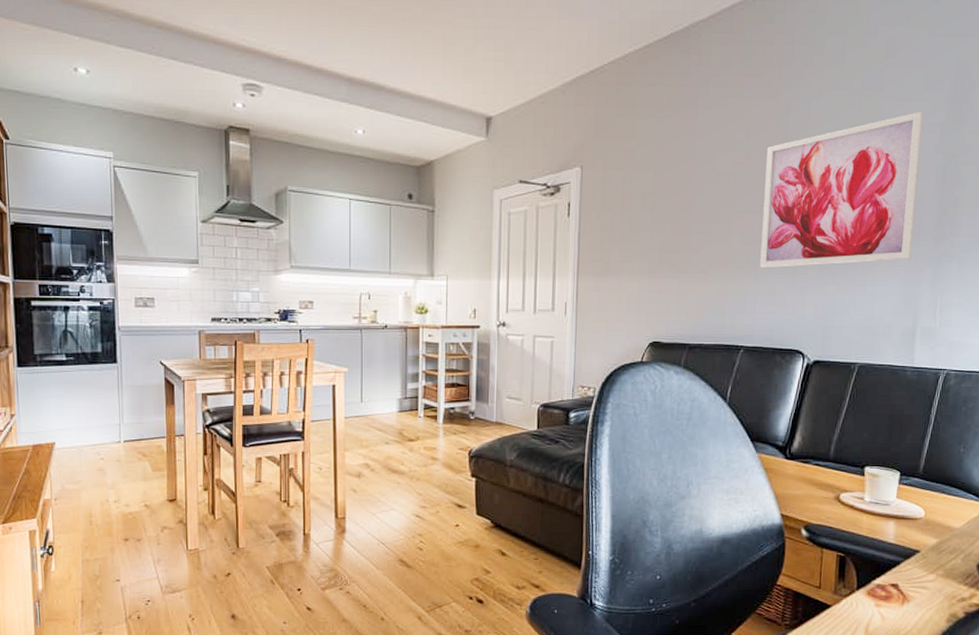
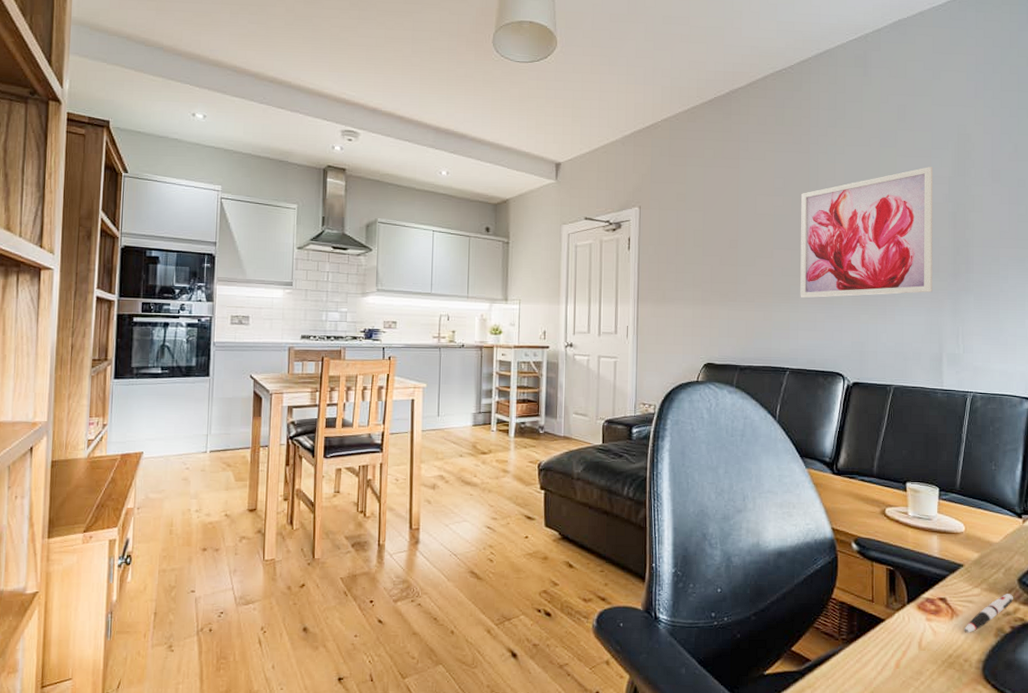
pen: none [914,580,970,619] -> present [964,594,1013,633]

